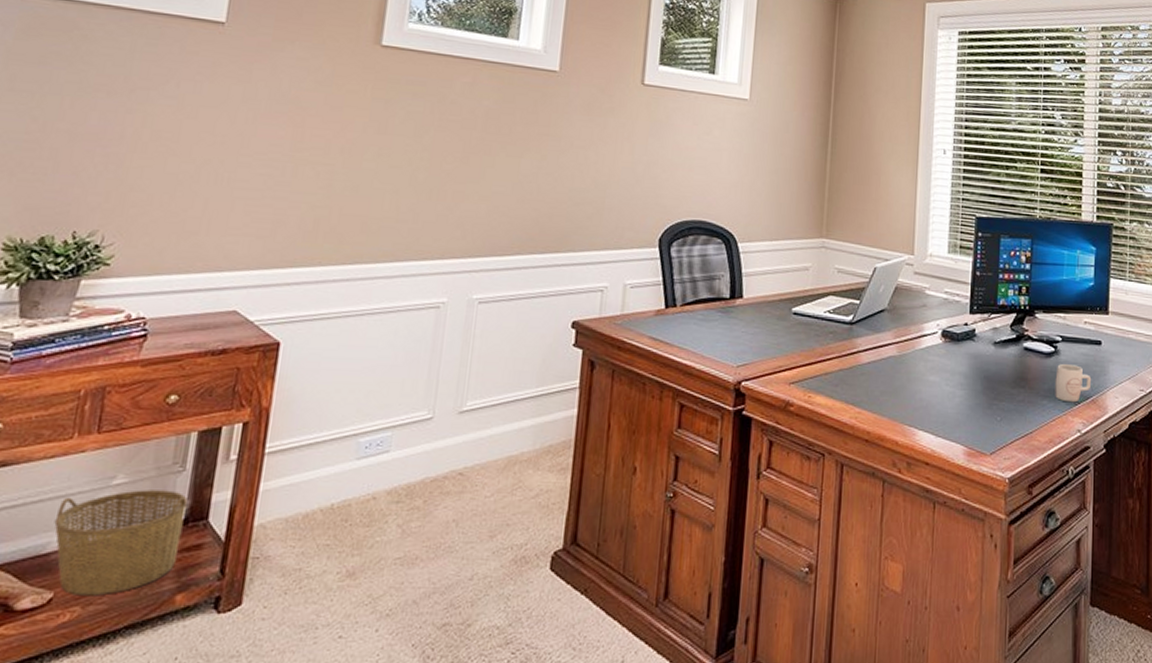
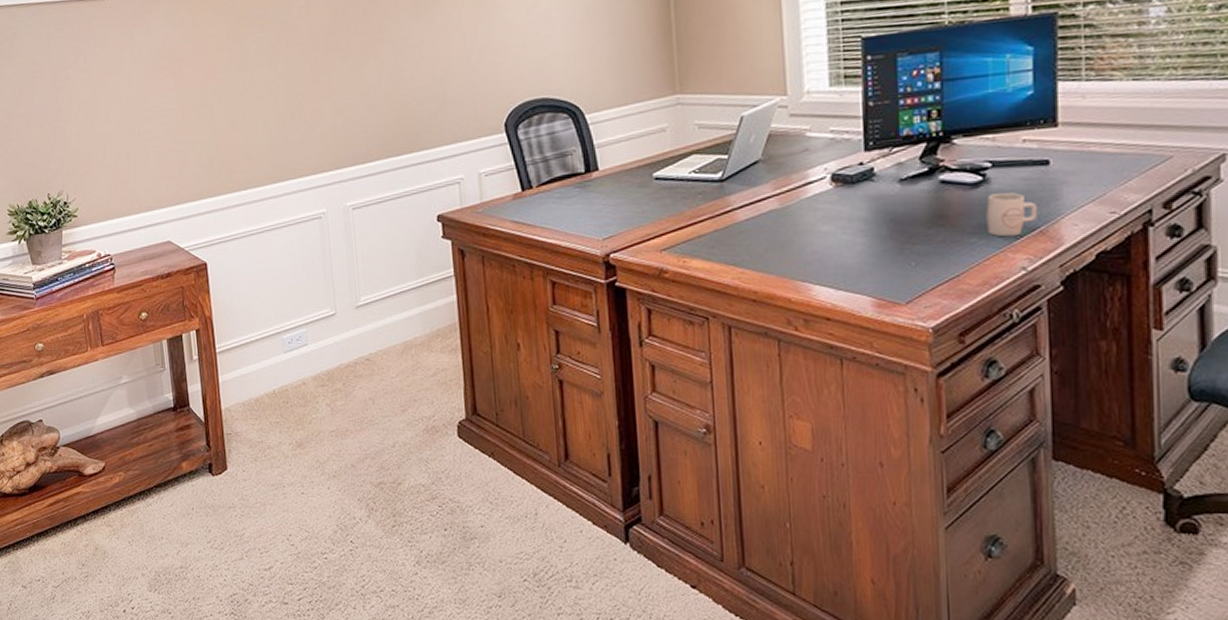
basket: present [54,490,189,596] -> none [92,385,176,465]

